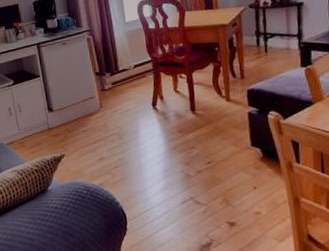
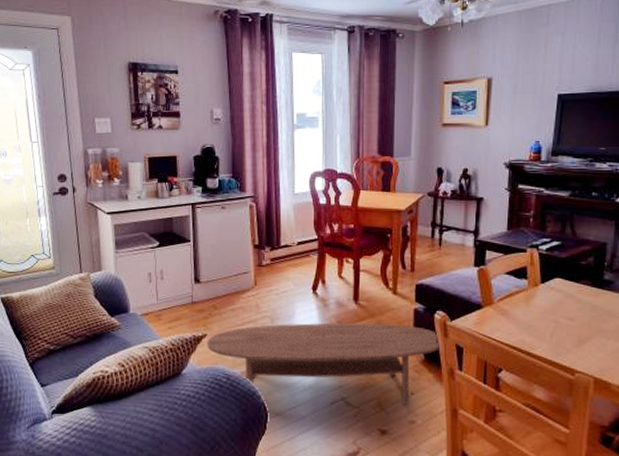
coffee table: none [65,127,277,198] -> present [207,323,441,404]

